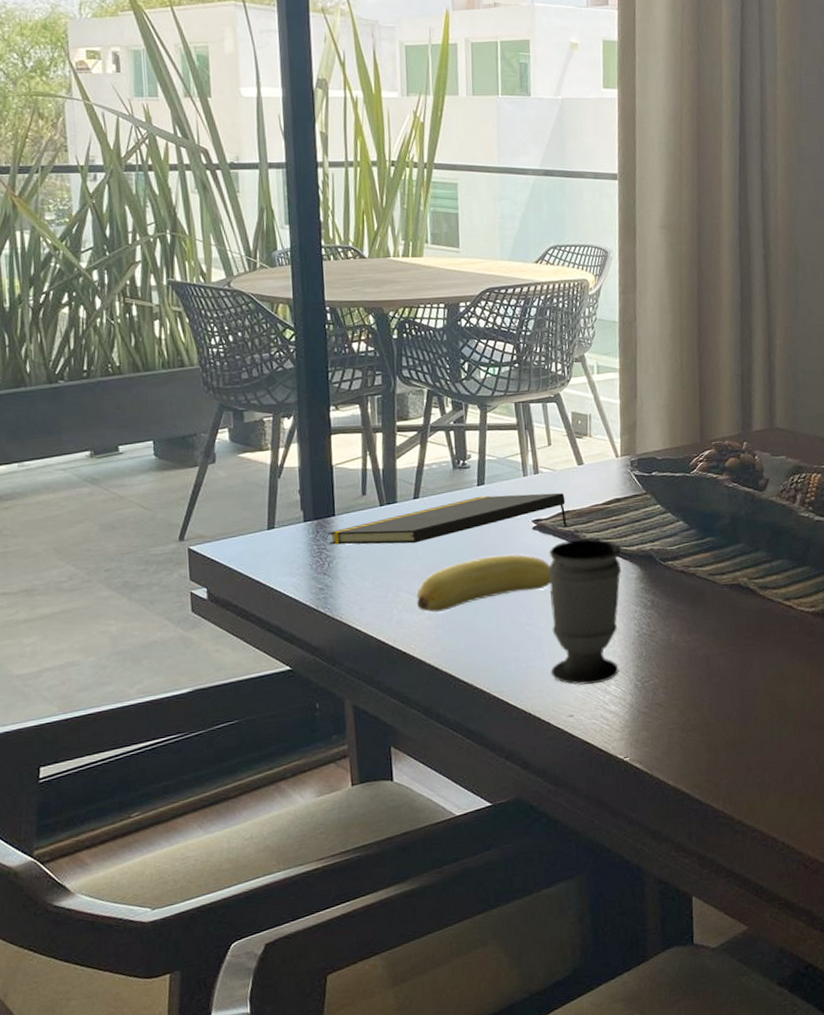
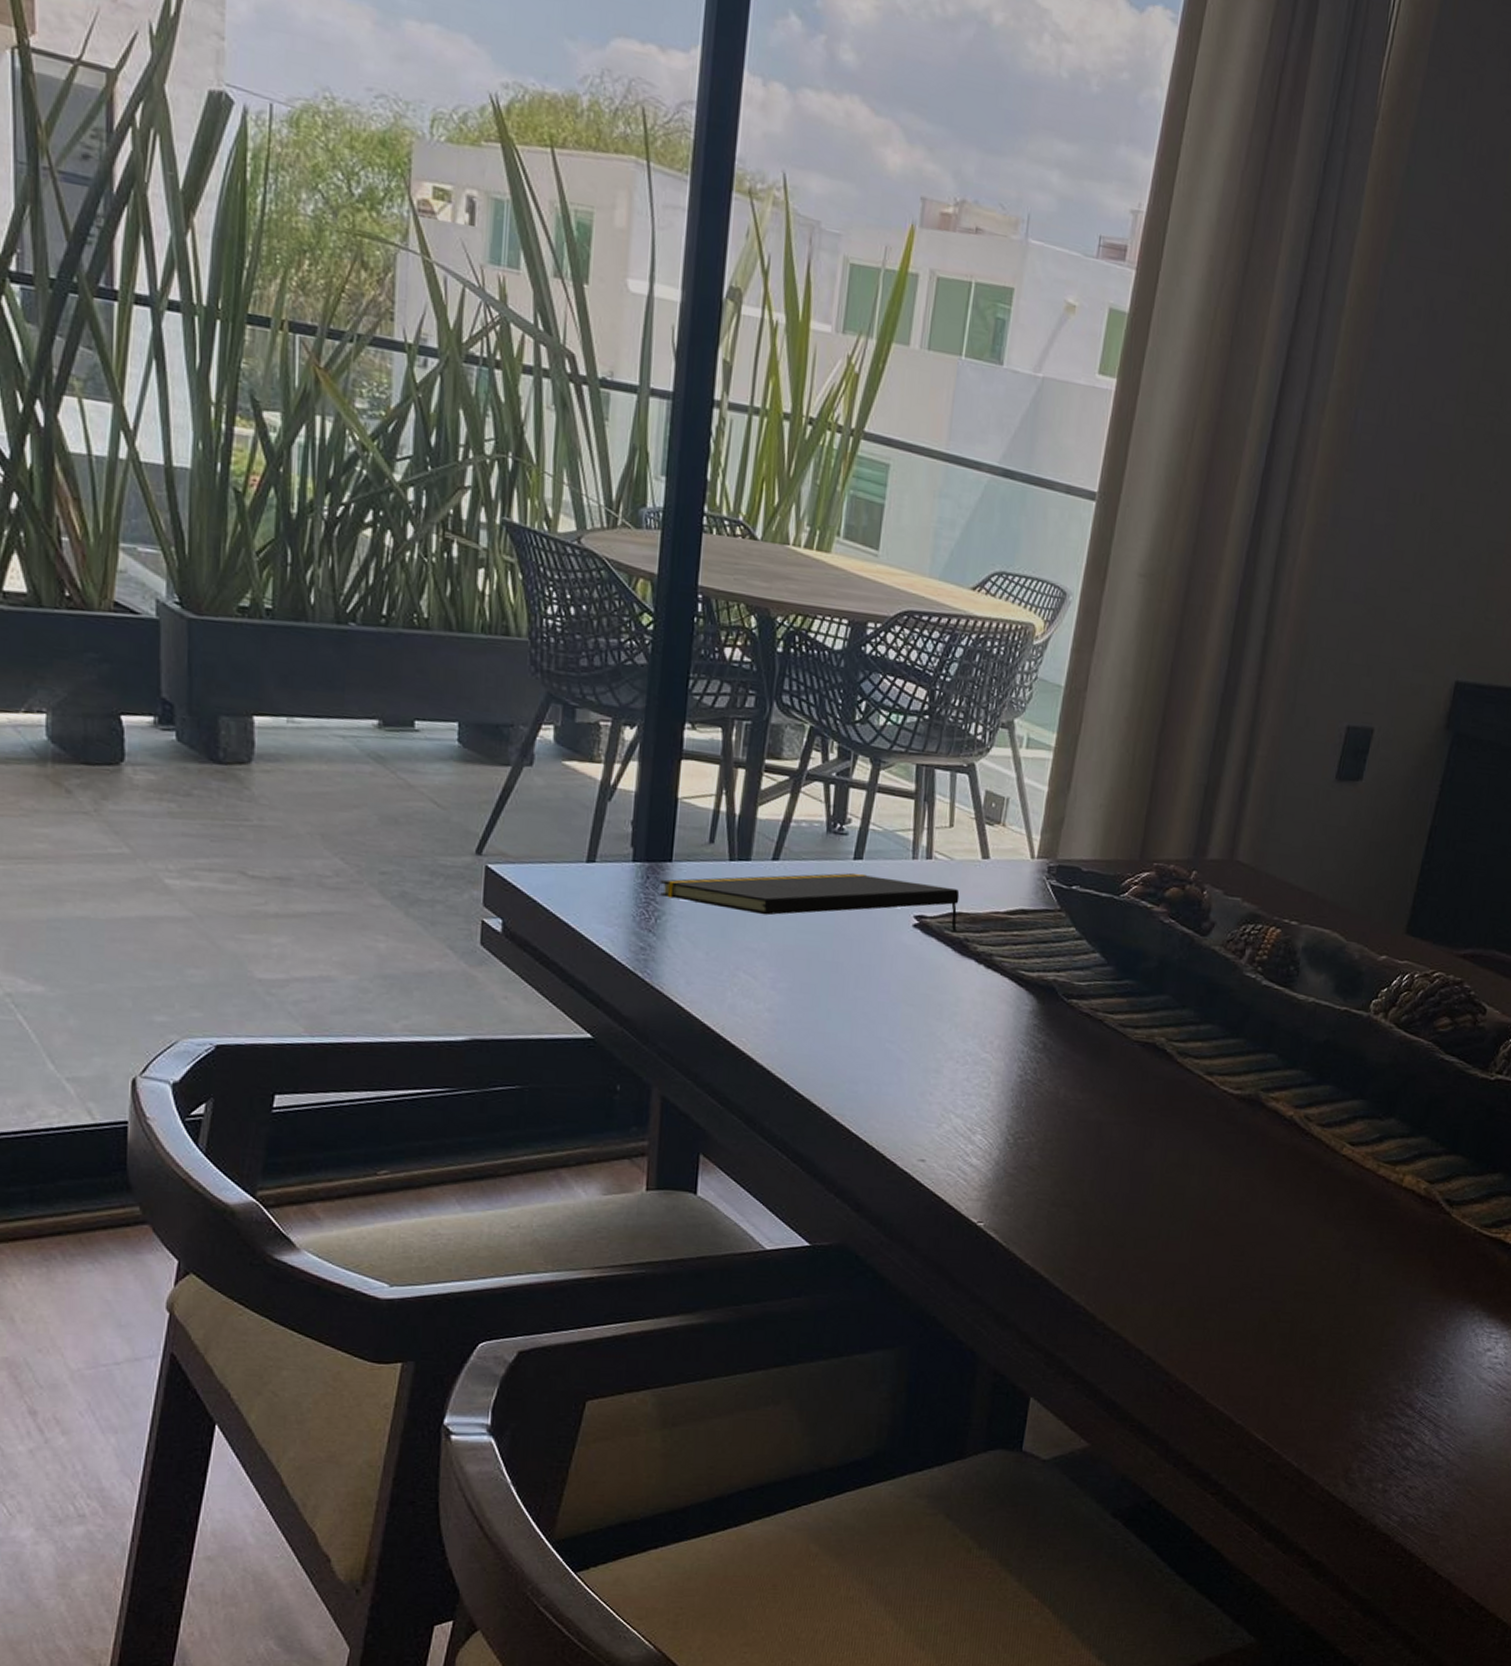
banana: present [417,554,551,613] -> none [757,949,928,1006]
cup: present [548,539,621,685] -> none [906,949,1017,1129]

